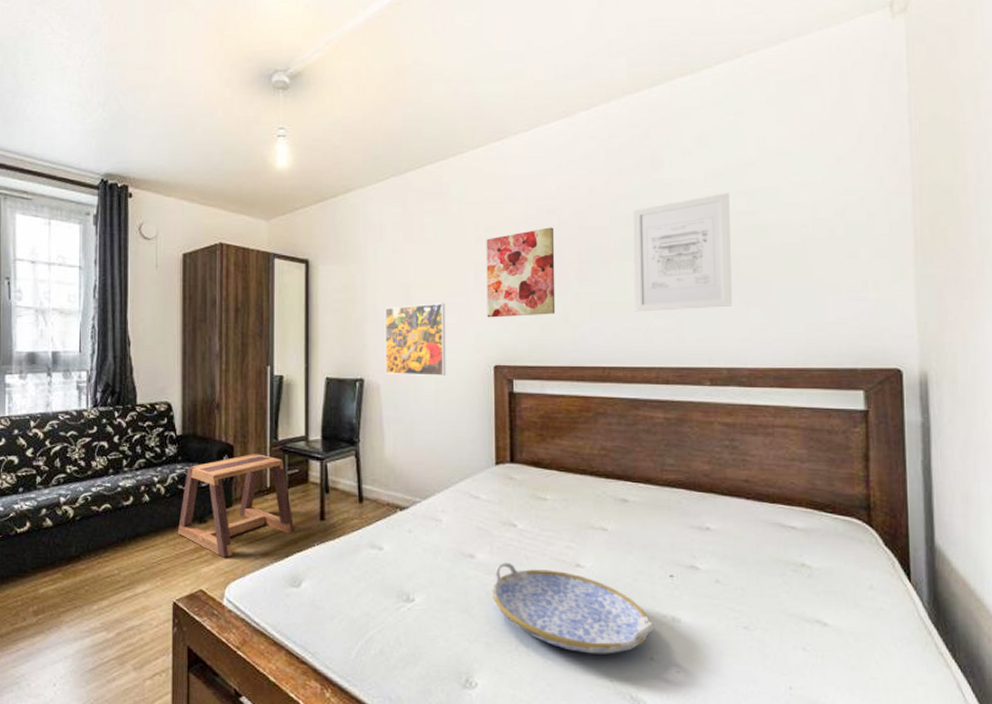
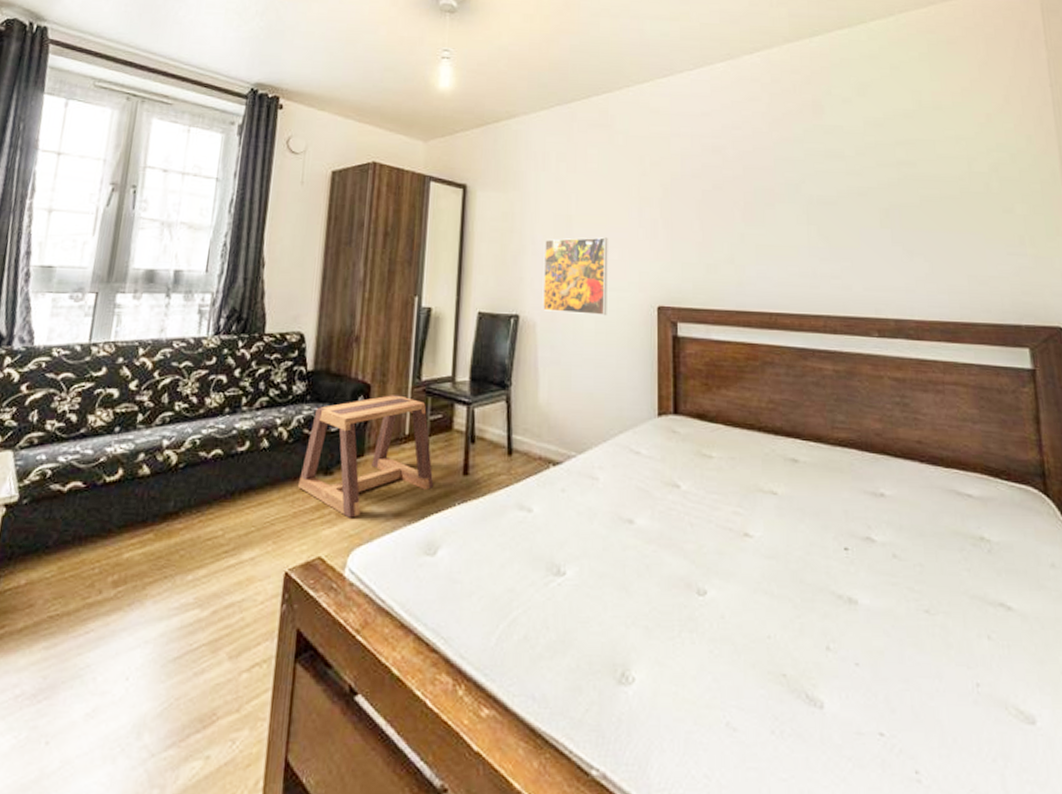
wall art: present [486,227,556,318] -> none [651,165,721,256]
serving tray: present [491,562,654,654] -> none [652,529,830,642]
wall art: present [633,193,732,312] -> none [796,142,896,257]

